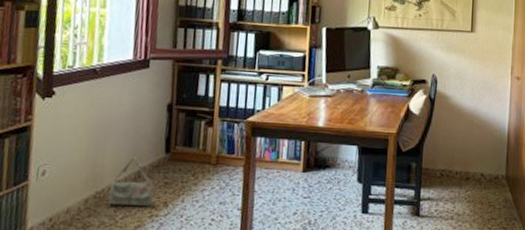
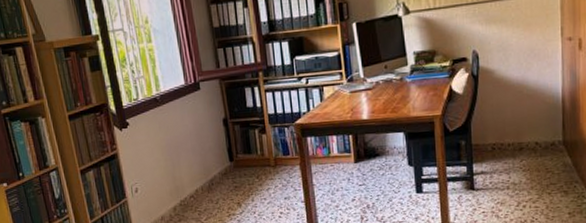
bag: present [108,157,154,207] -> none [190,168,228,209]

